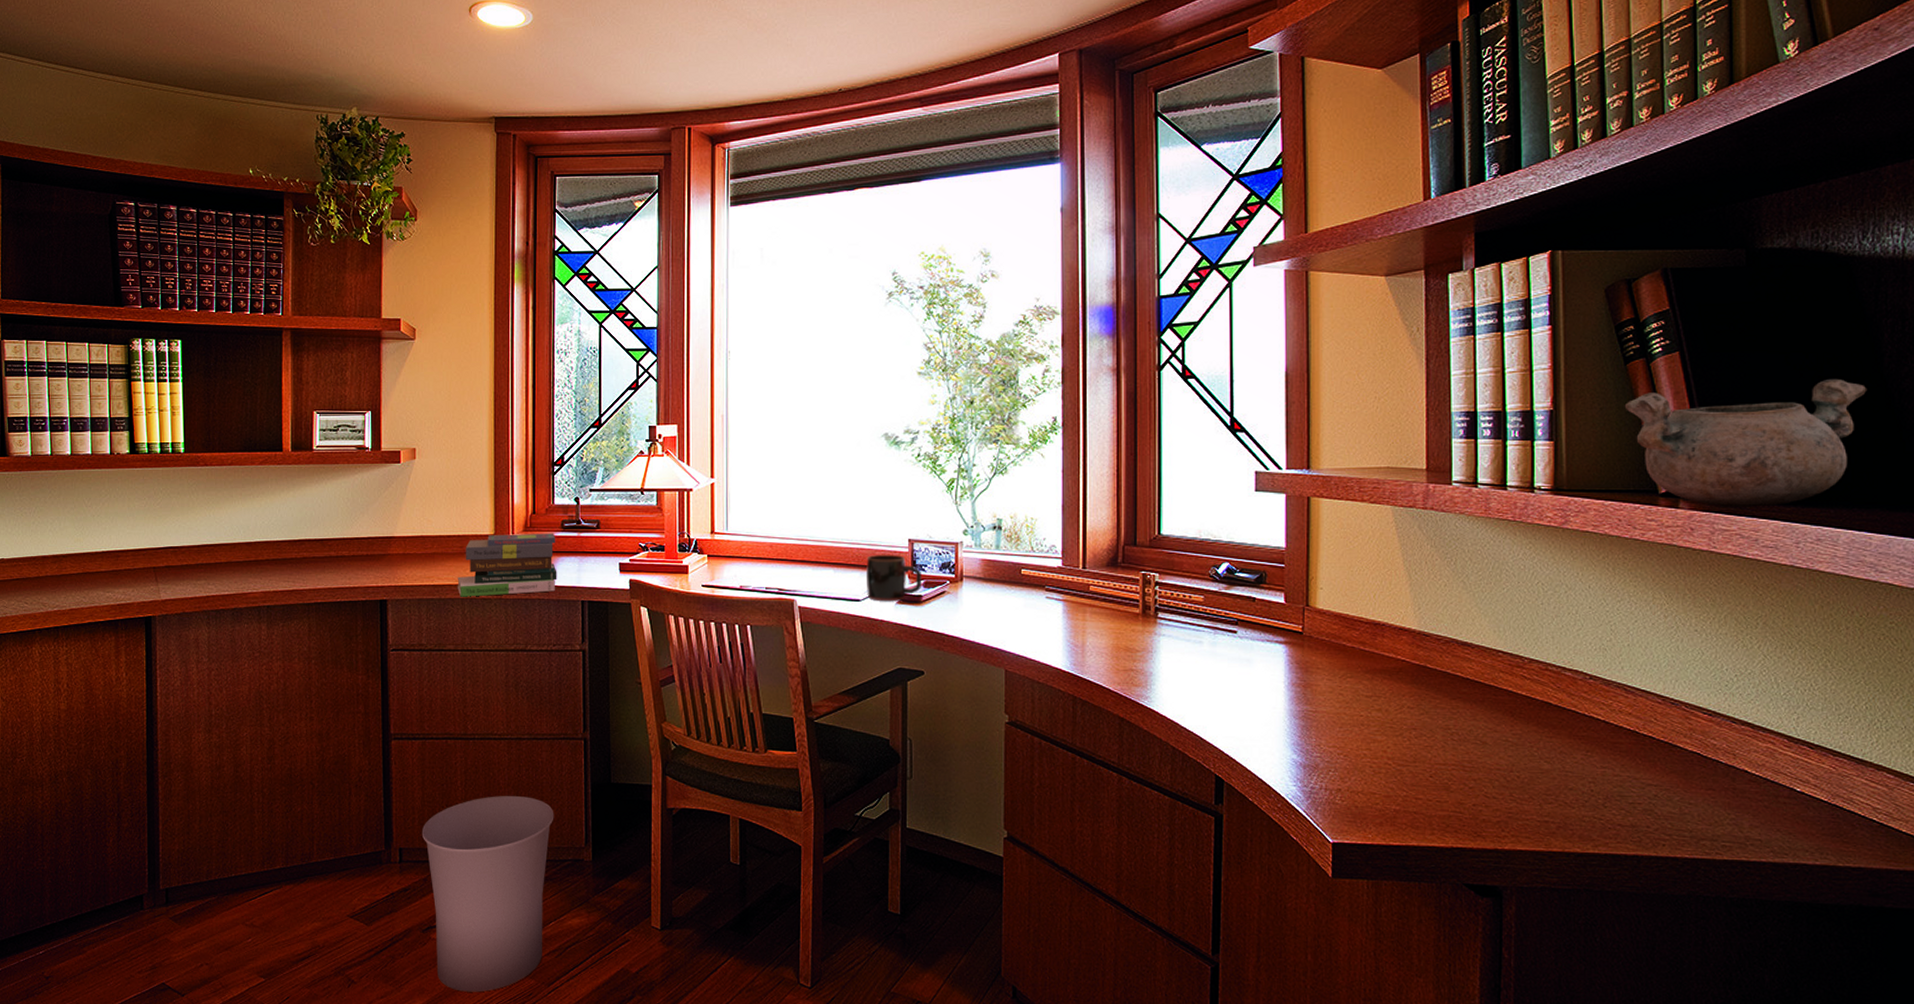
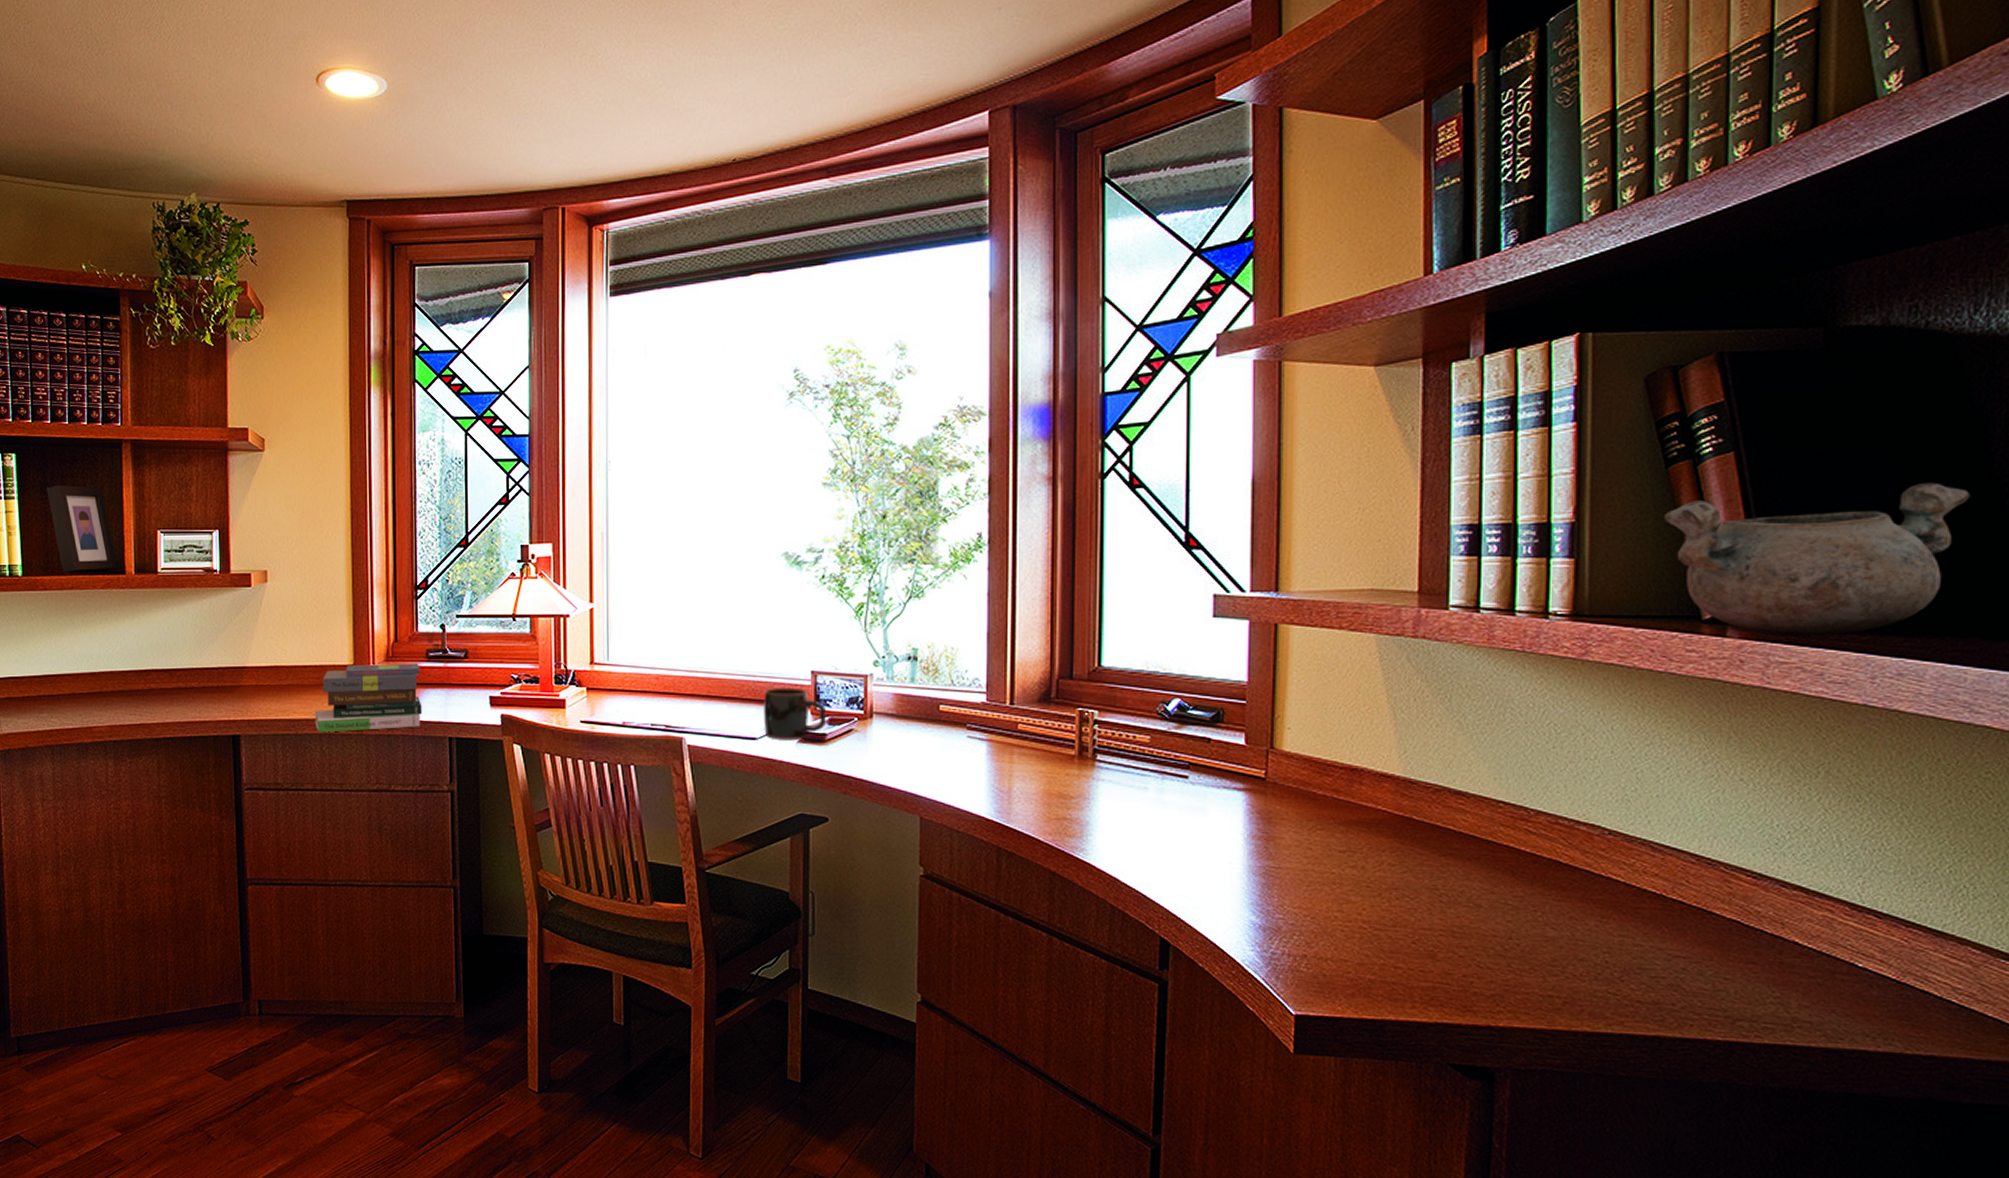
picture frame: none [210,369,275,450] -> present [47,484,118,573]
waste bin: present [421,796,554,993] -> none [281,946,423,1154]

